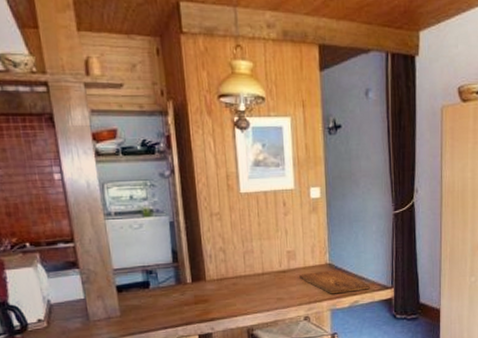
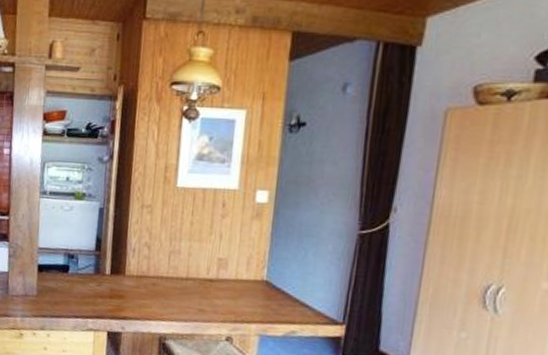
cutting board: present [299,270,370,294] -> none [228,286,314,321]

